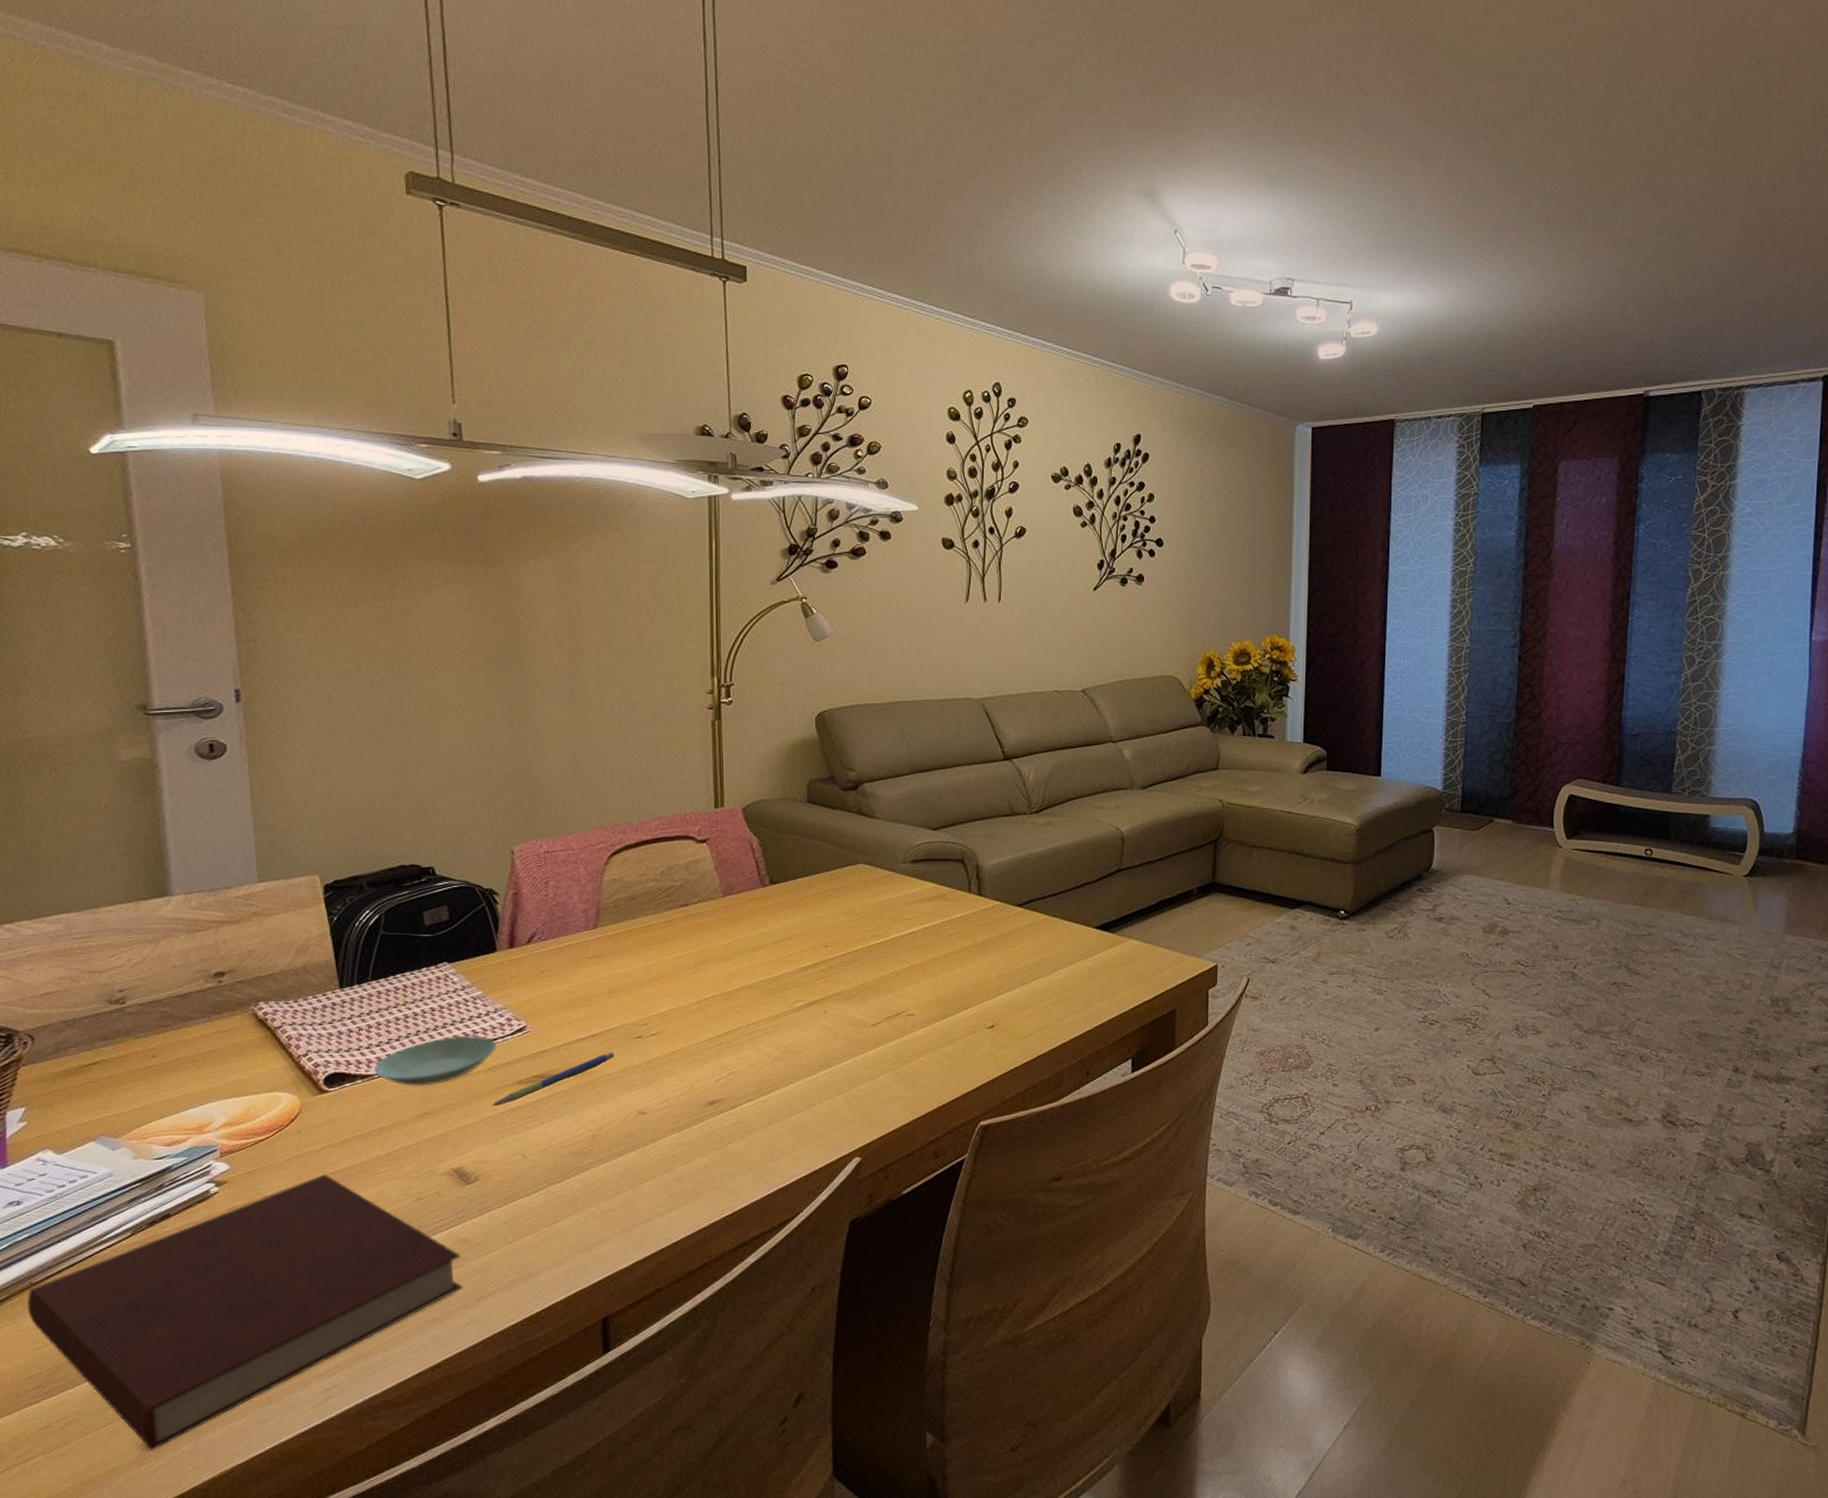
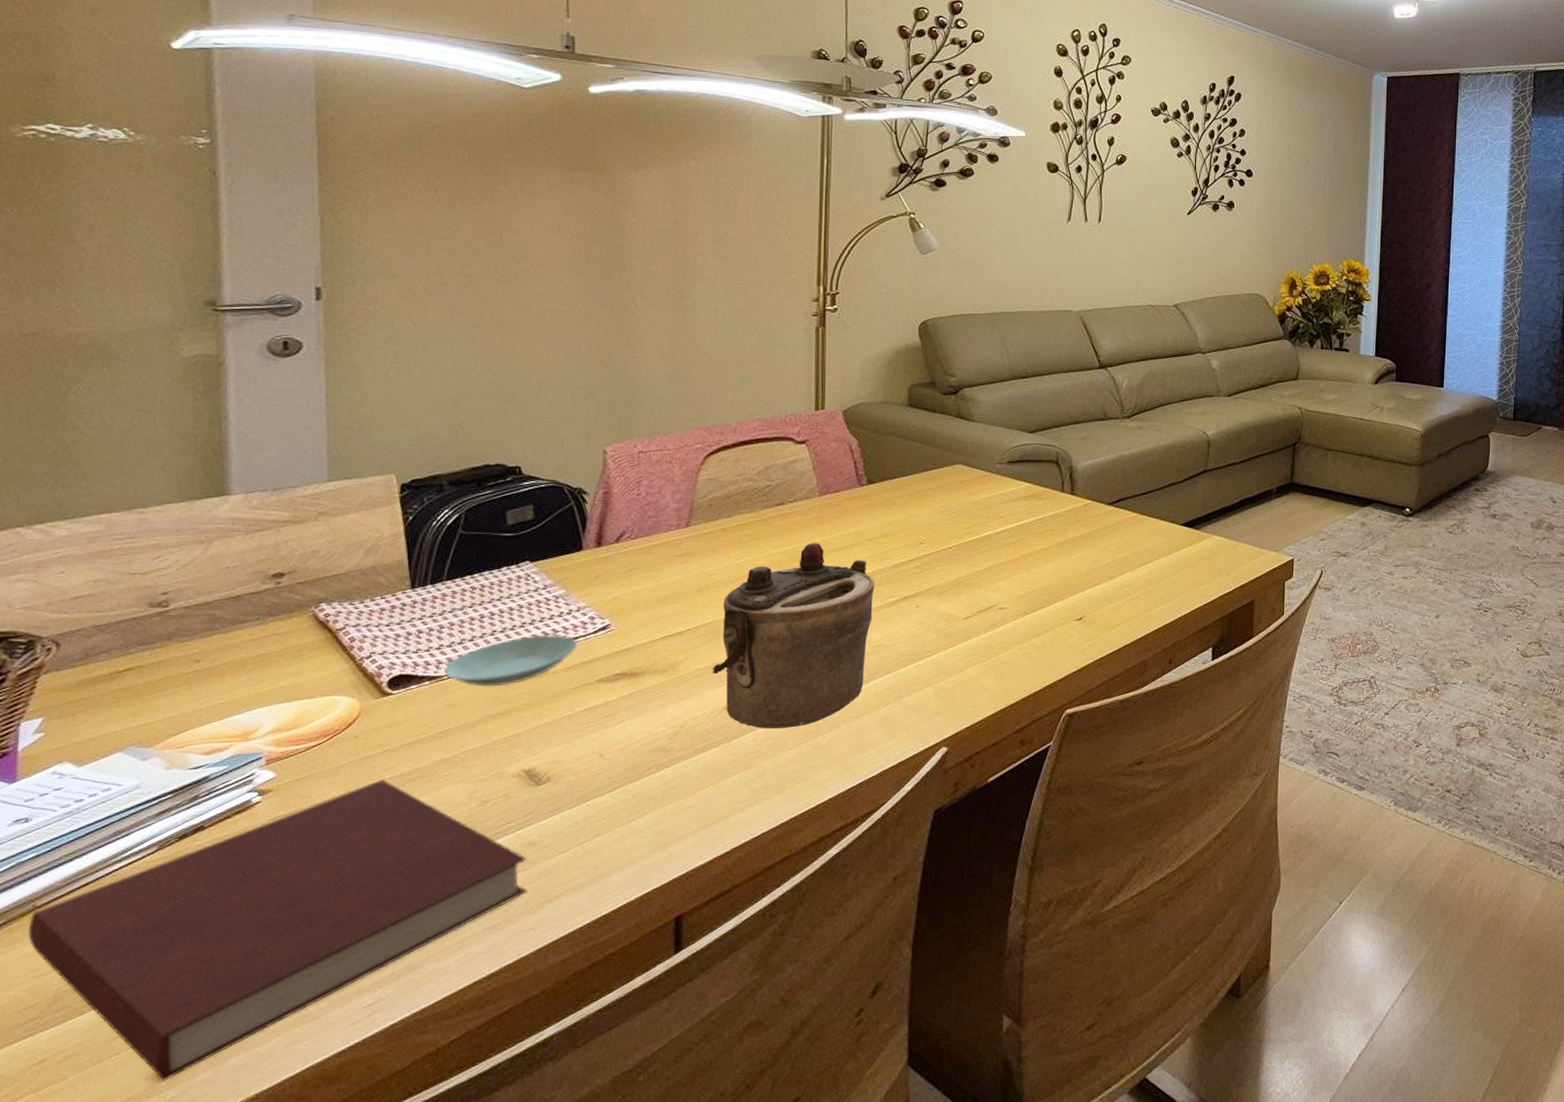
pen: present [492,1052,615,1107] -> none [569,649,702,706]
teapot: none [626,944,781,1135] -> present [713,542,875,729]

